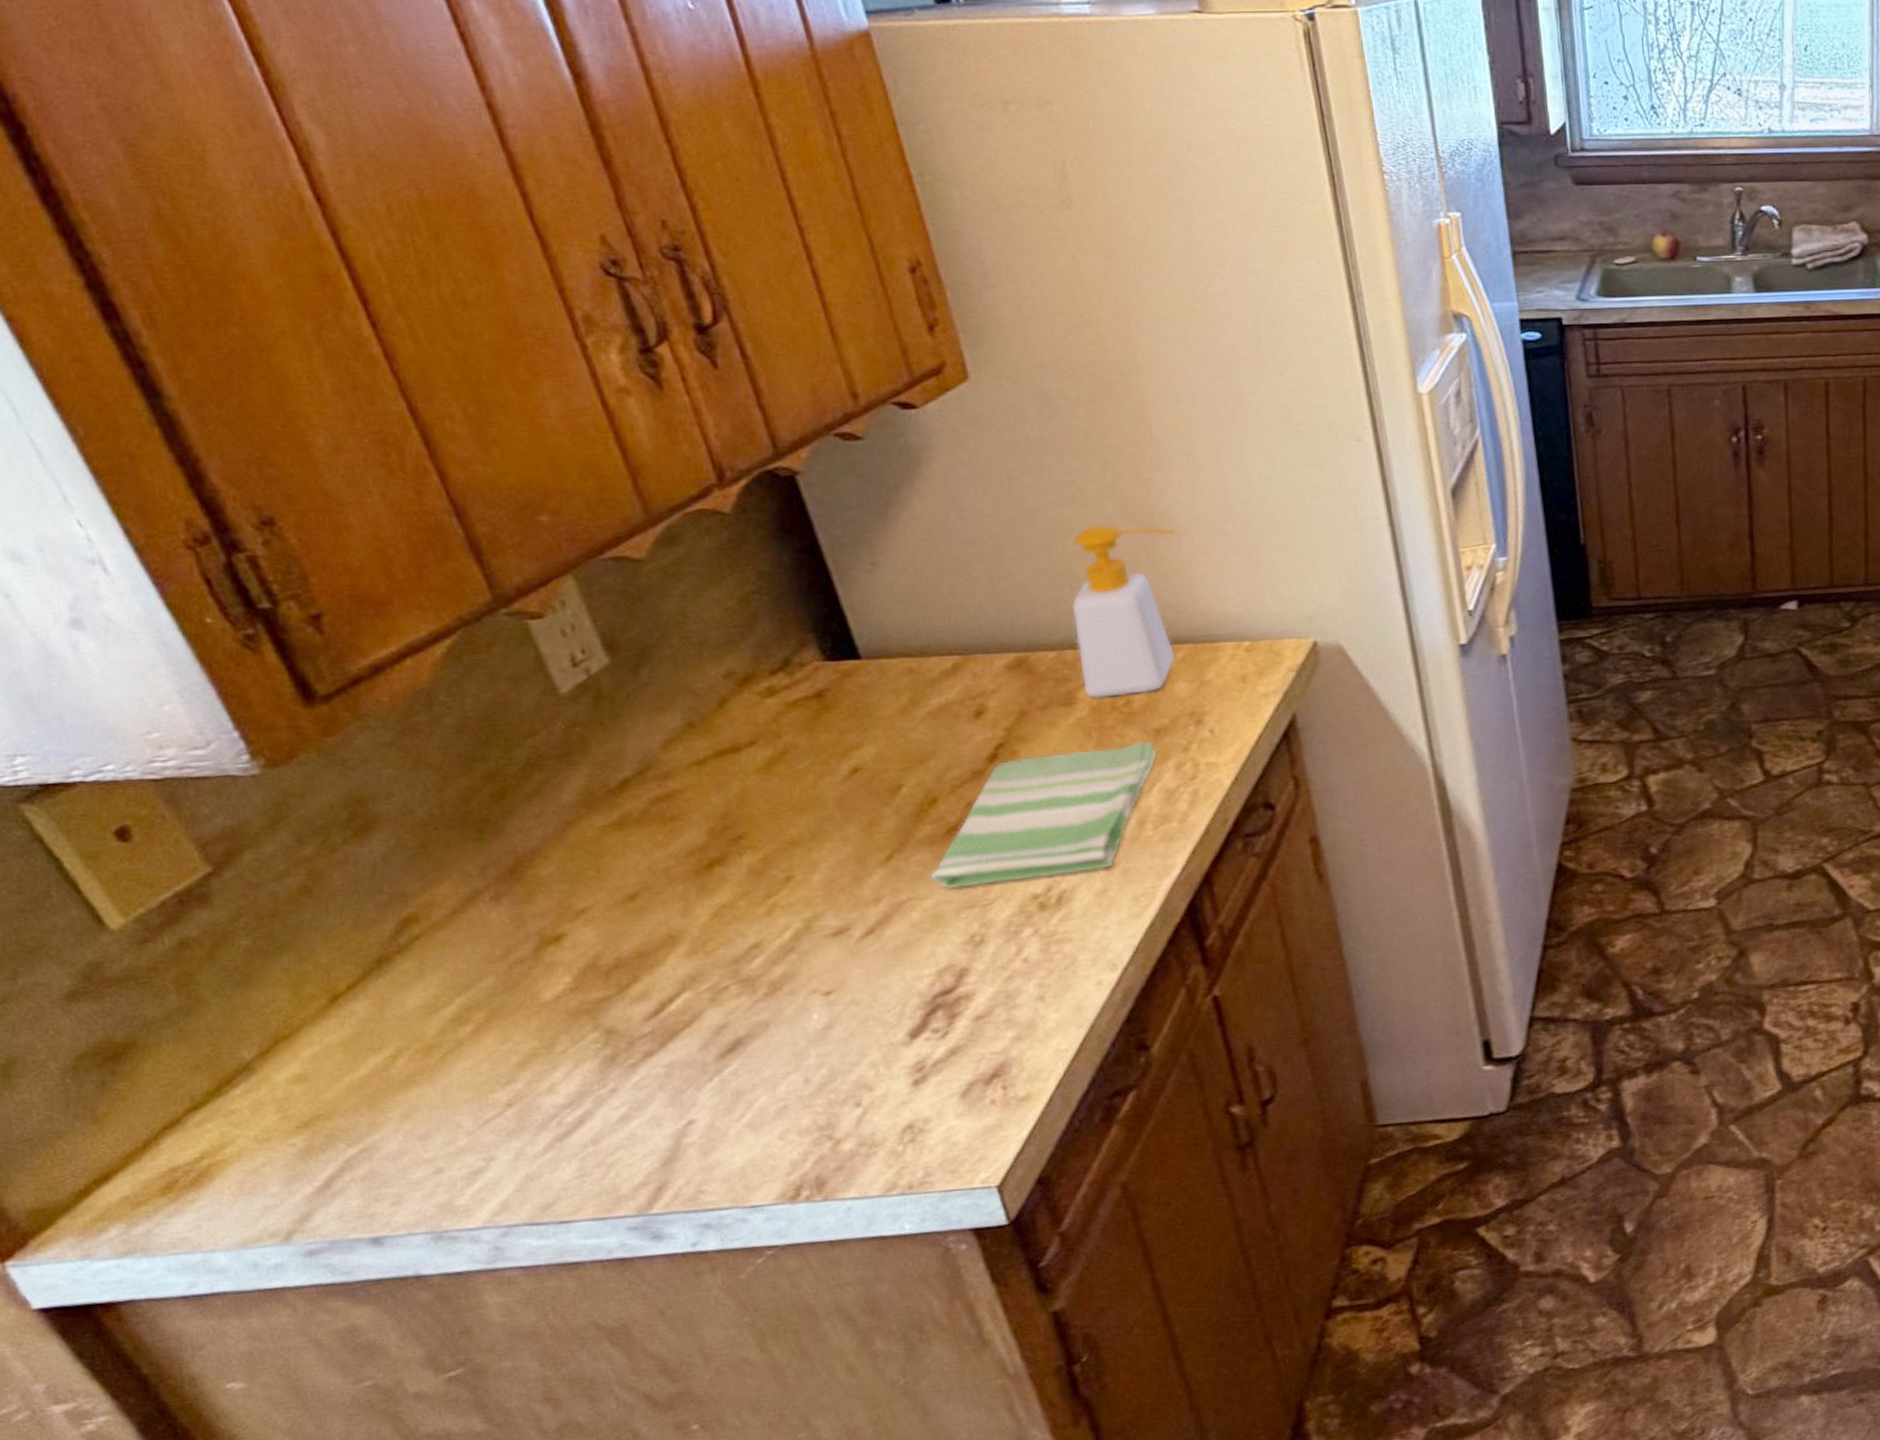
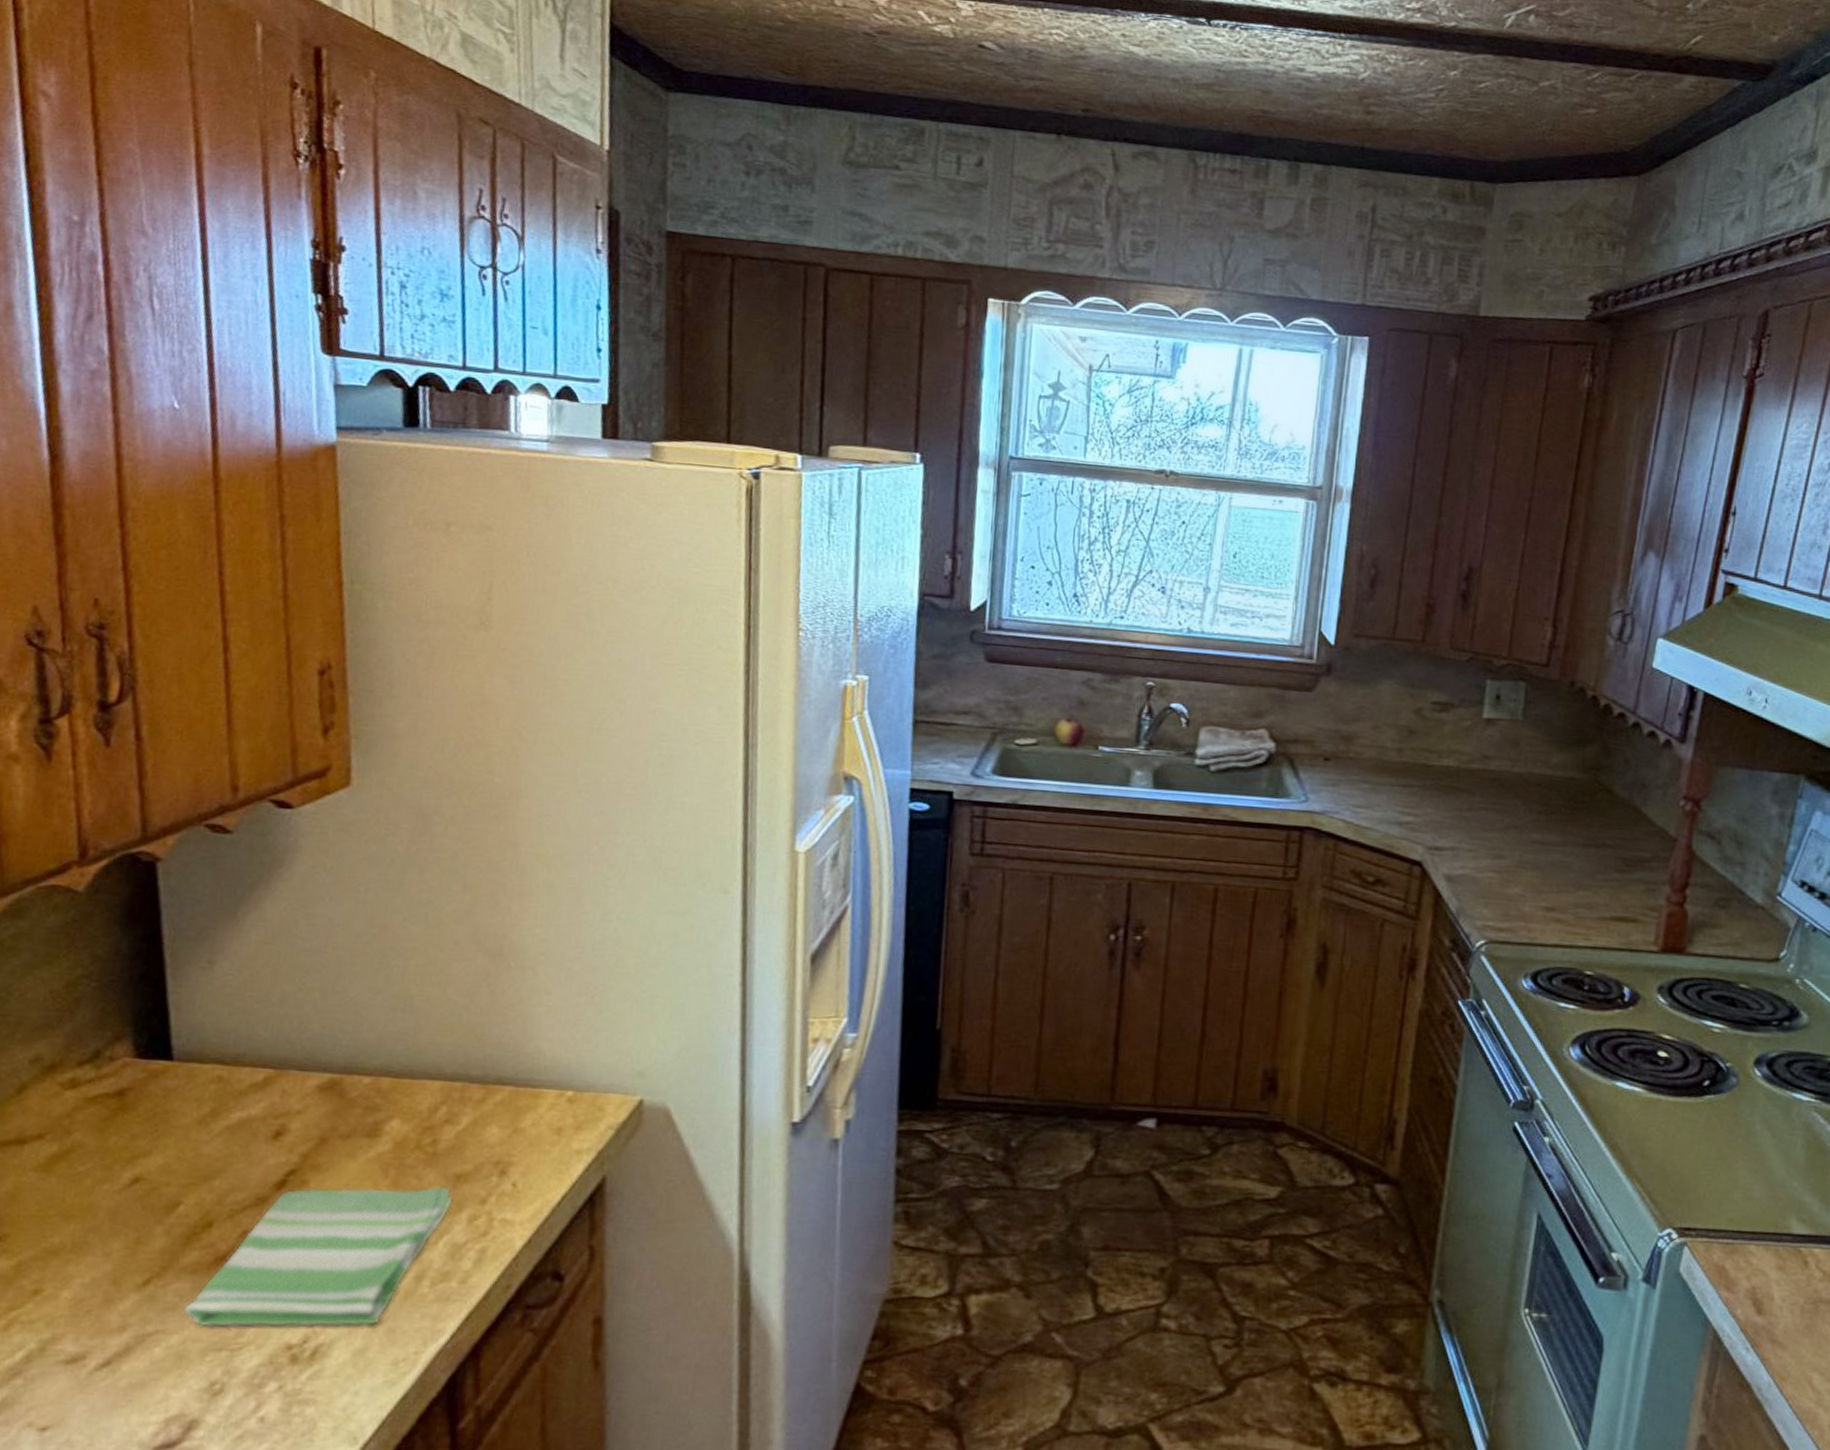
soap bottle: present [1072,524,1176,698] -> none [391,948,522,1134]

